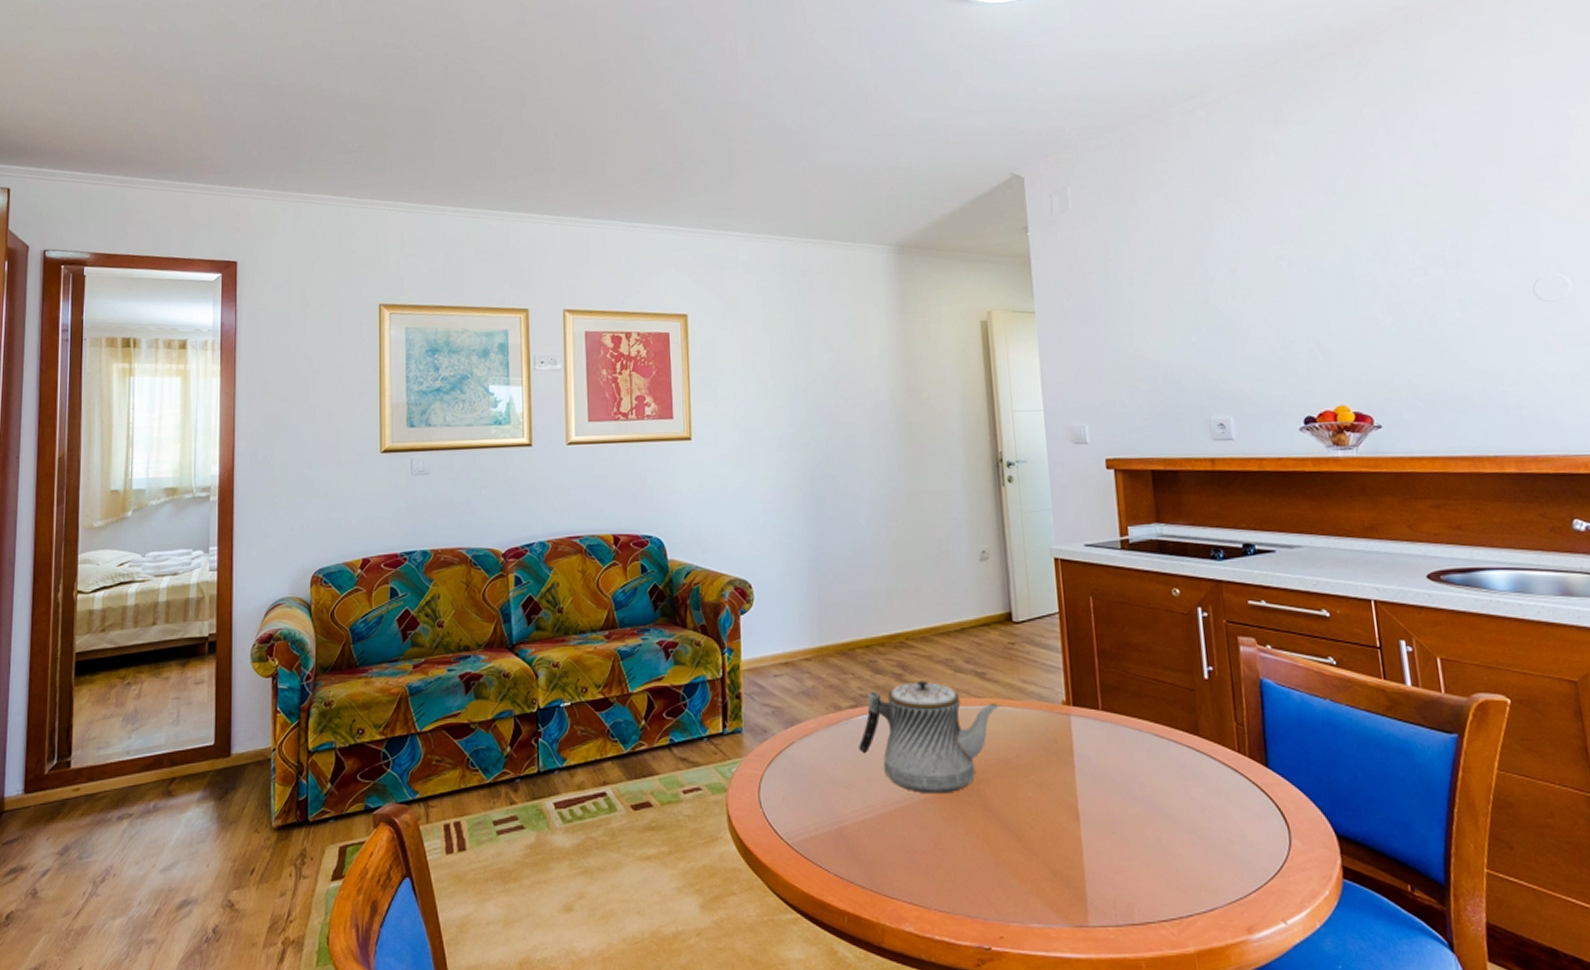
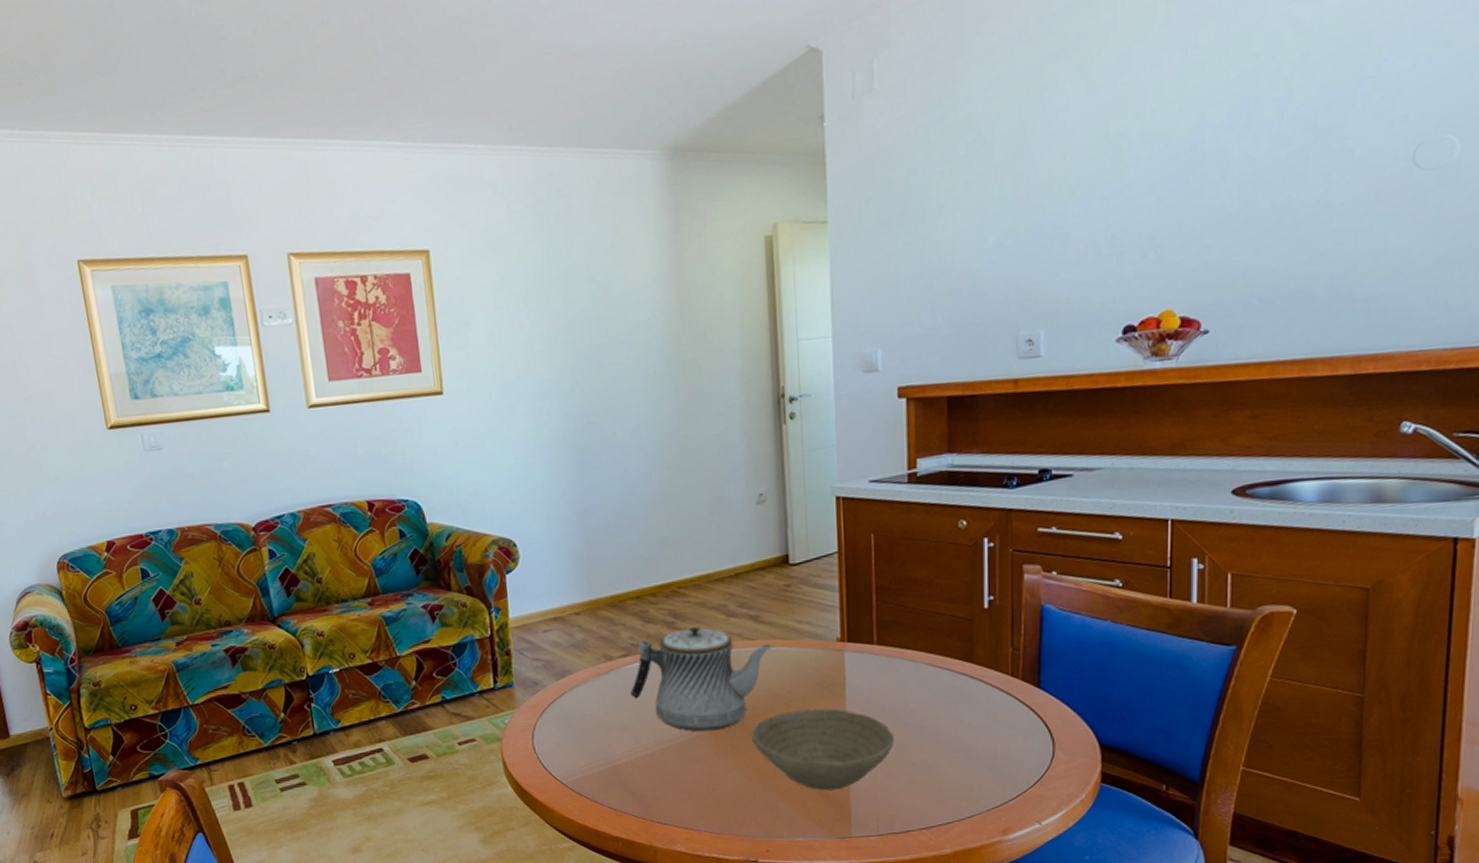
bowl: none [981,776,1126,870] -> present [751,708,894,791]

